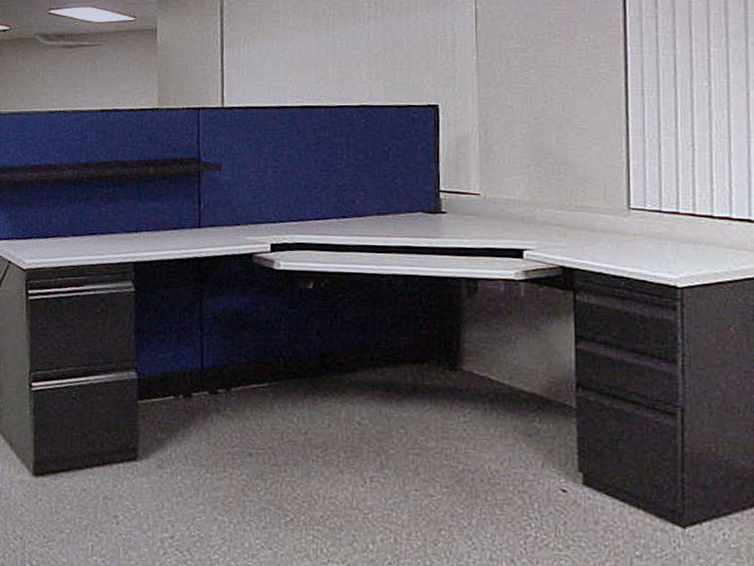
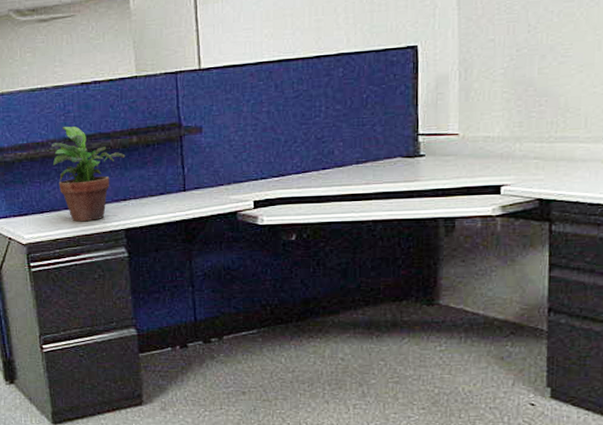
potted plant: none [63,151,141,251] -> present [51,126,126,222]

